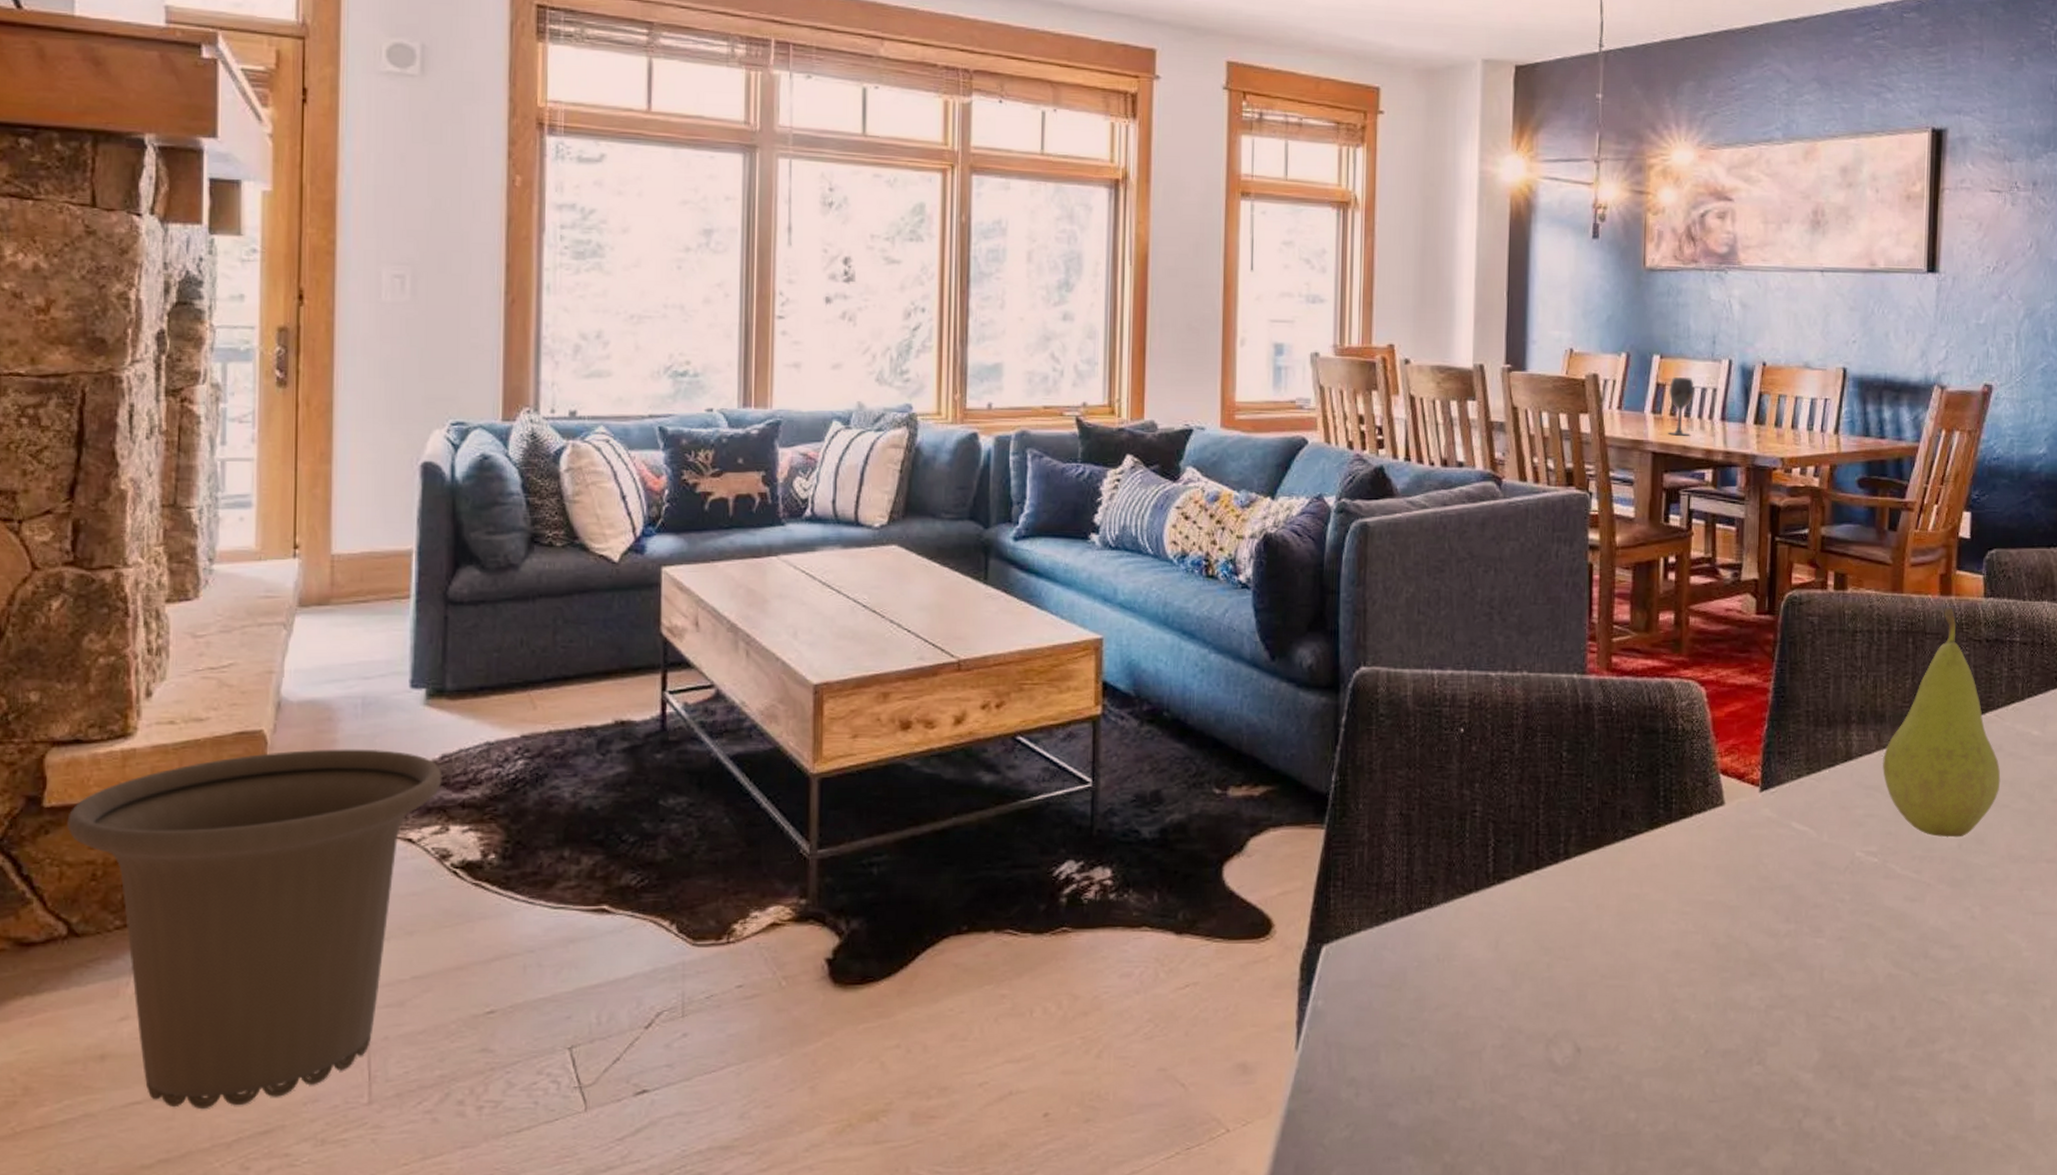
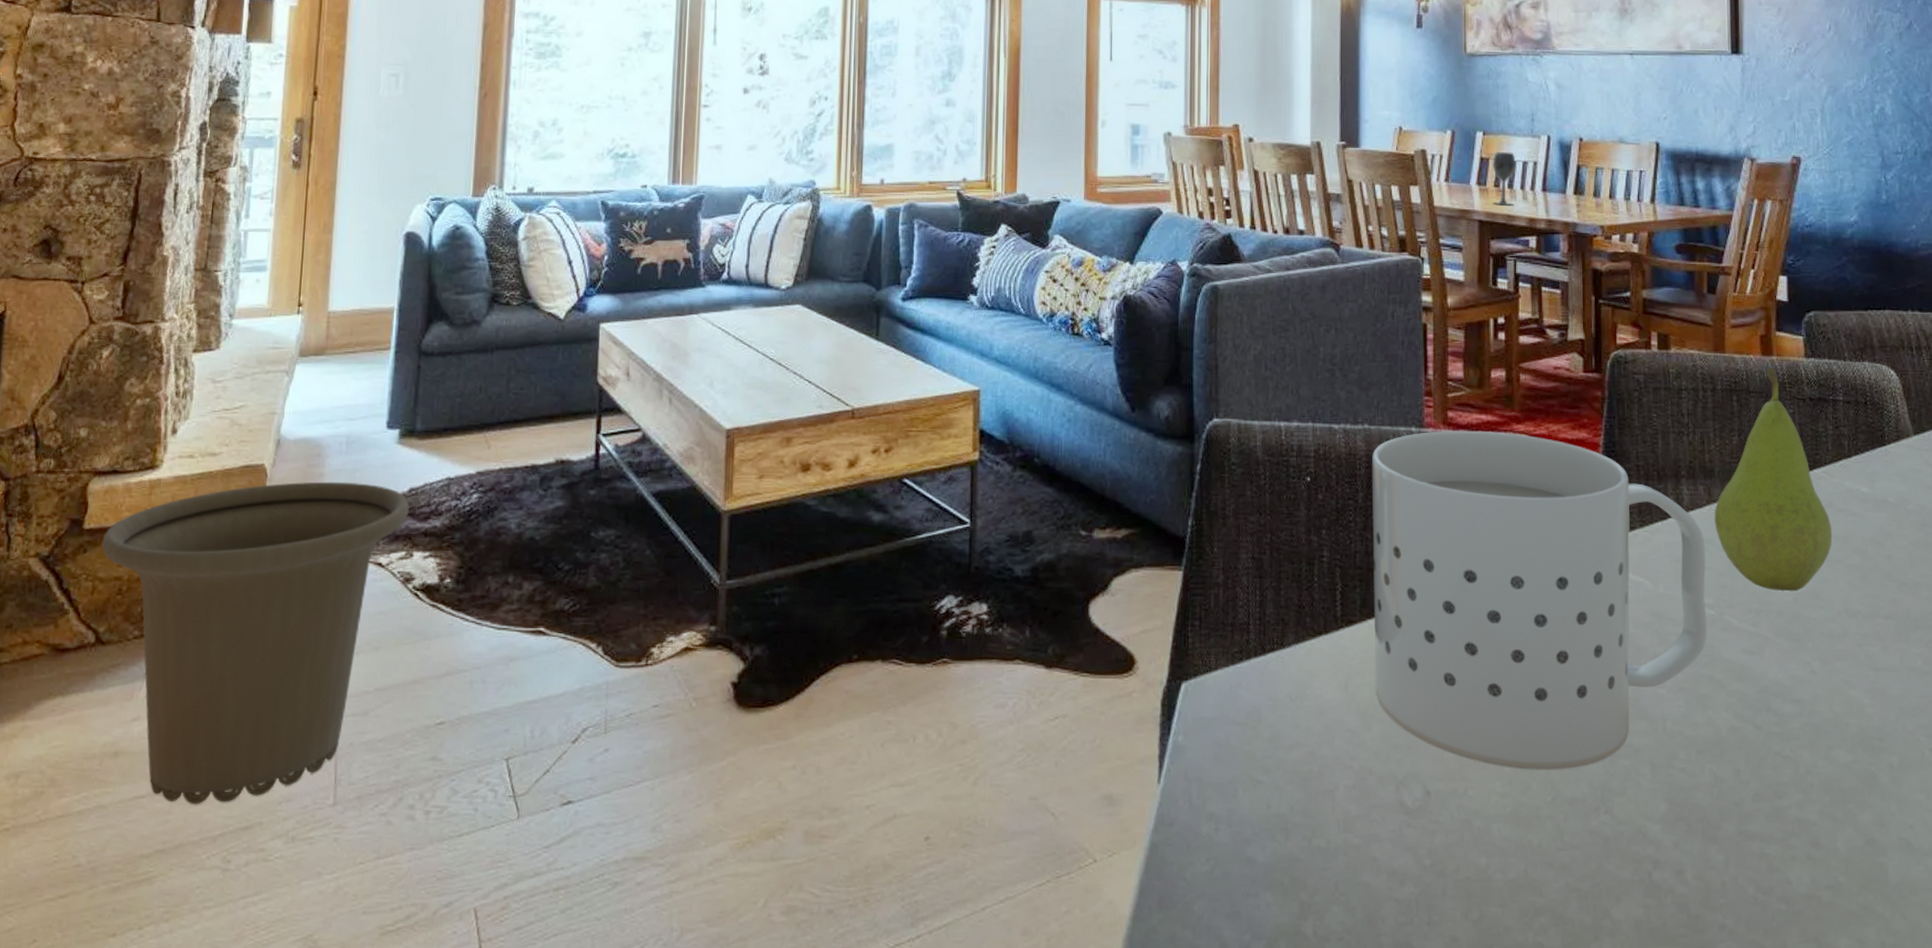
mug: none [1527,677,1872,1024] -> present [1371,431,1707,770]

